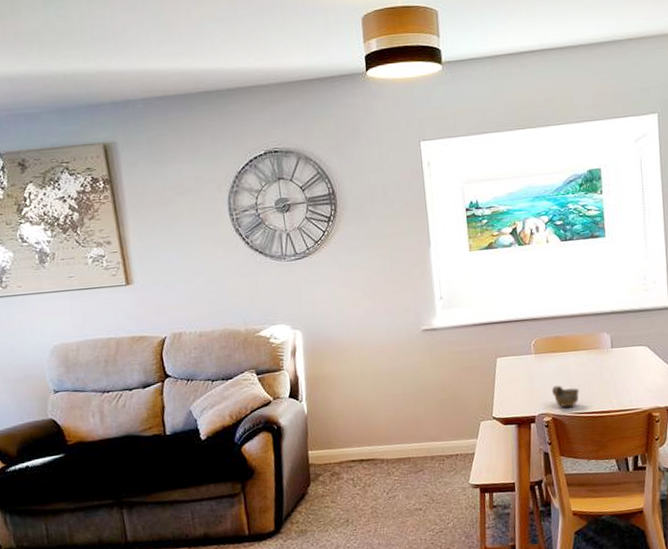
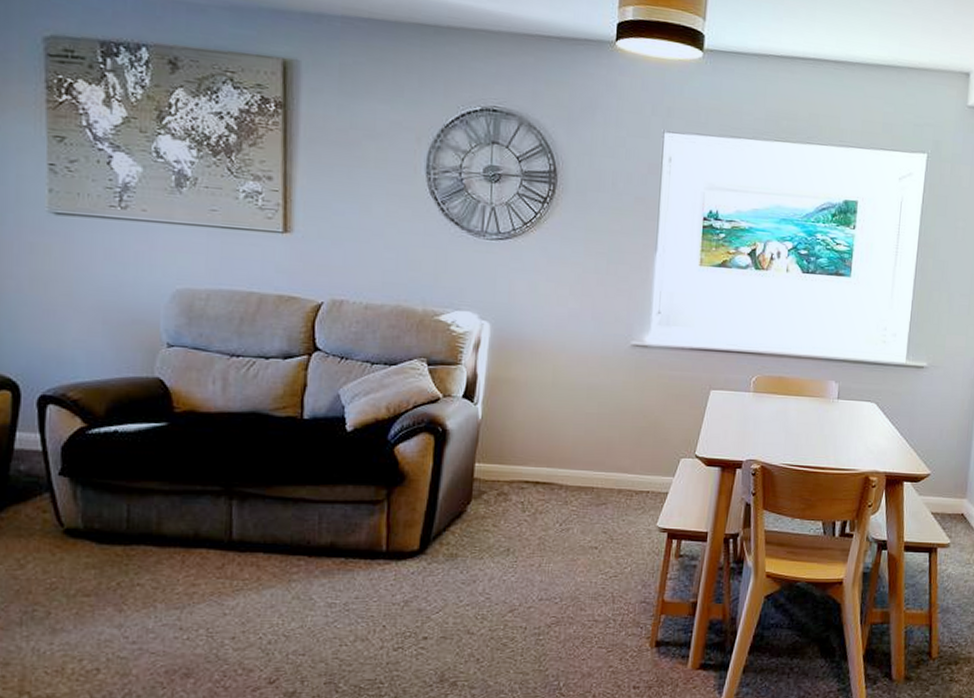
cup: present [551,385,579,408] -> none [765,430,795,457]

